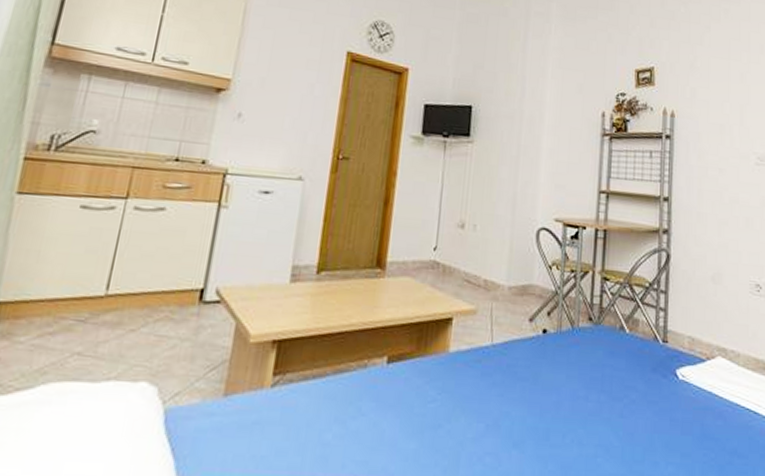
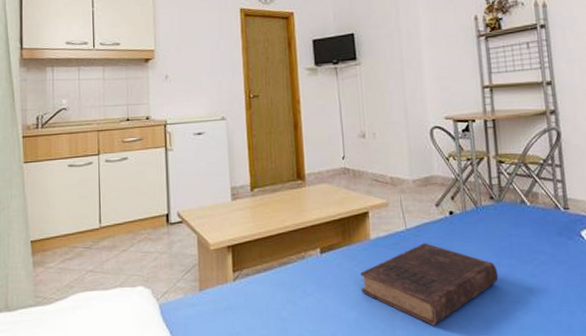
book: none [428,364,585,467] -> present [360,243,499,326]

